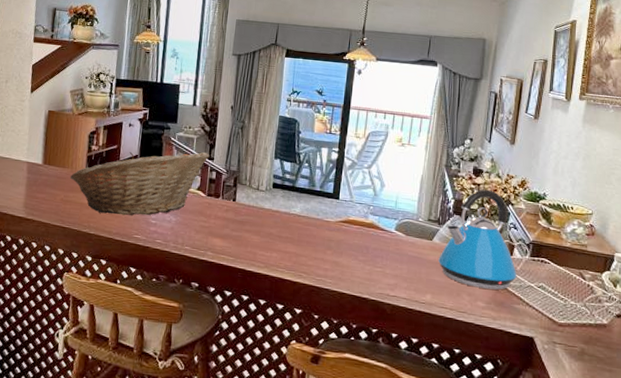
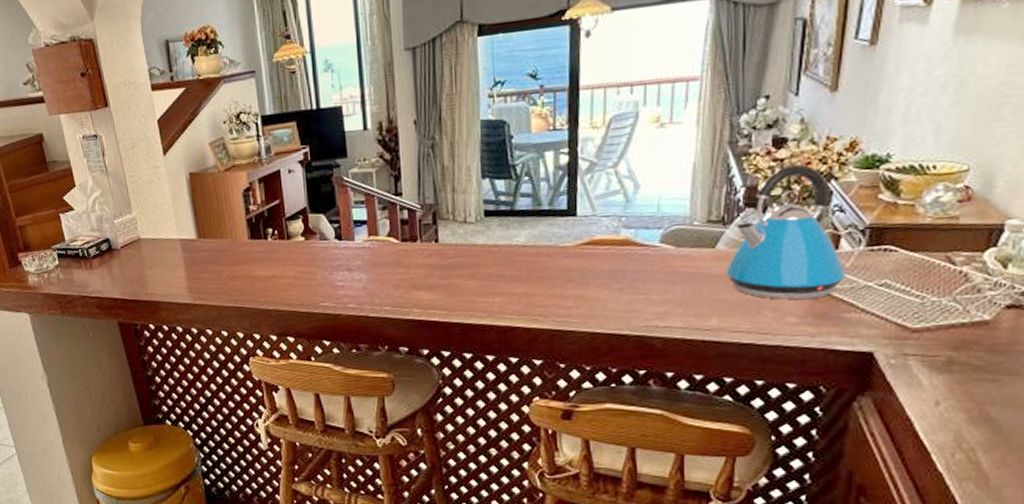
fruit basket: present [69,151,210,216] -> none [231,187,396,284]

